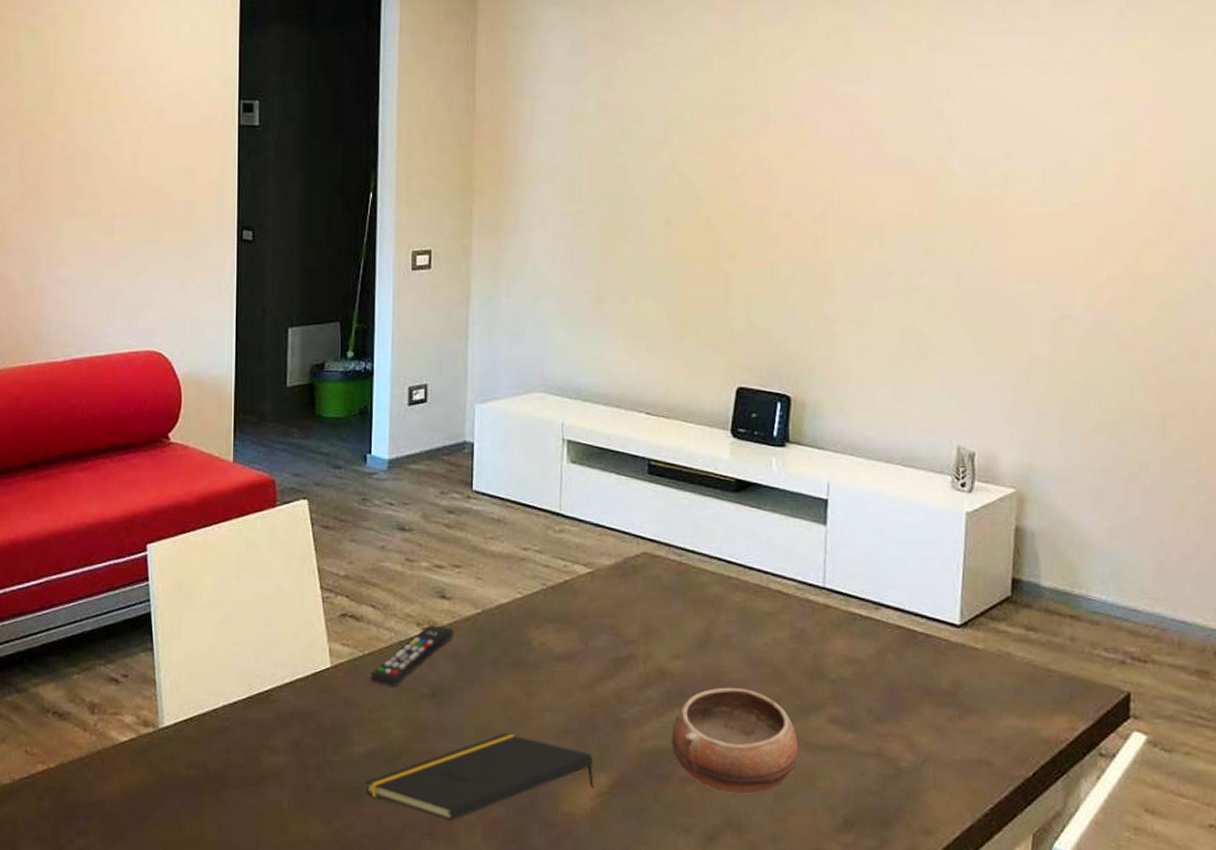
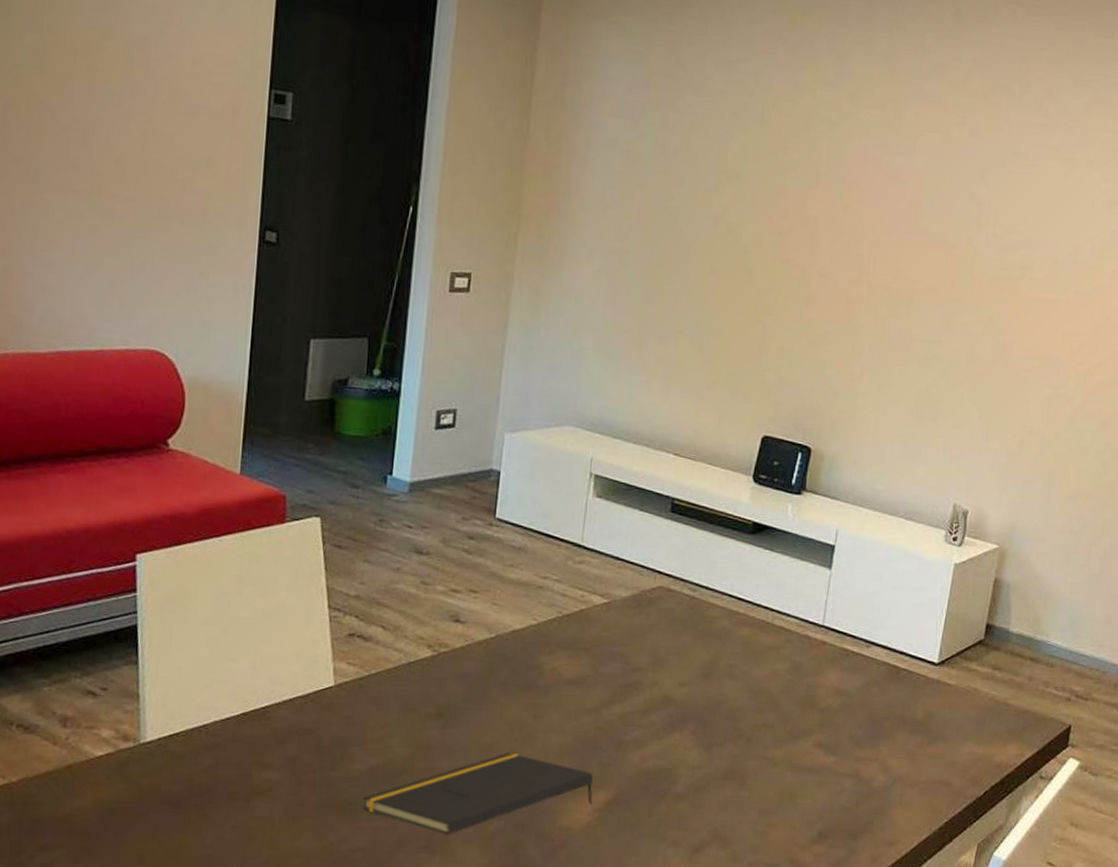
remote control: present [370,625,454,686] -> none [375,647,466,706]
bowl: present [672,687,799,794] -> none [669,713,786,810]

